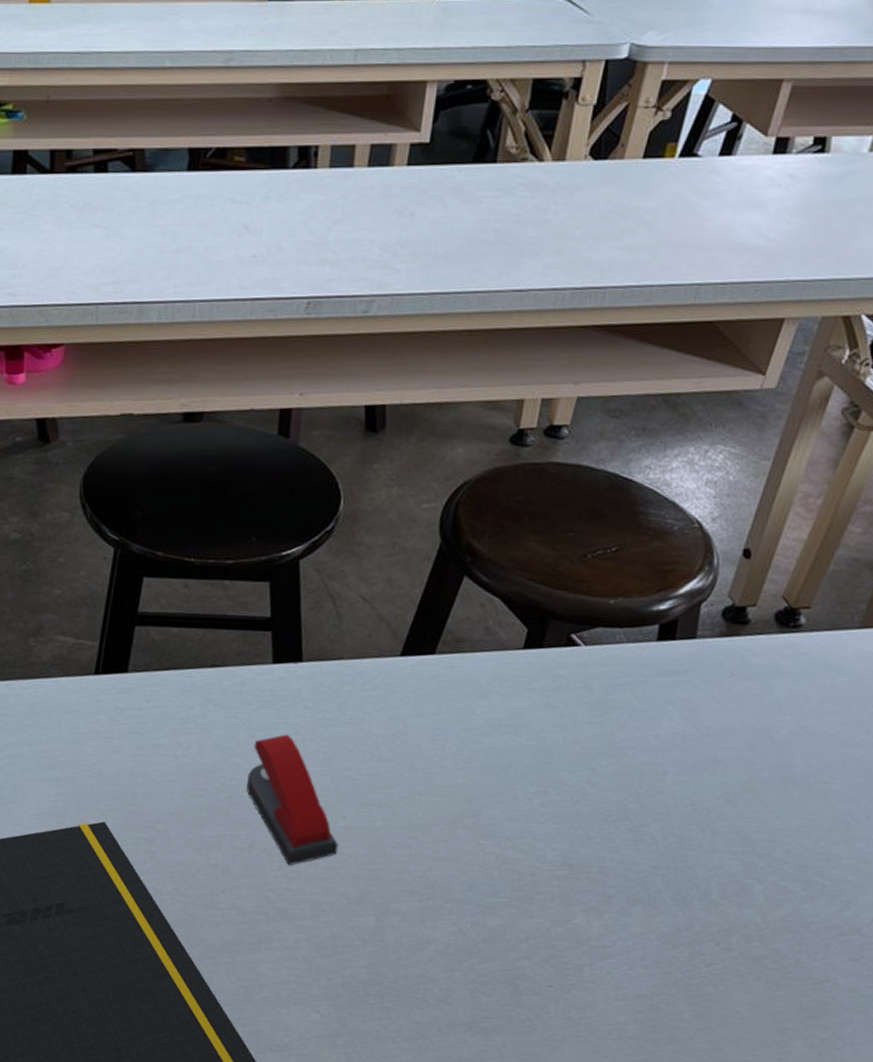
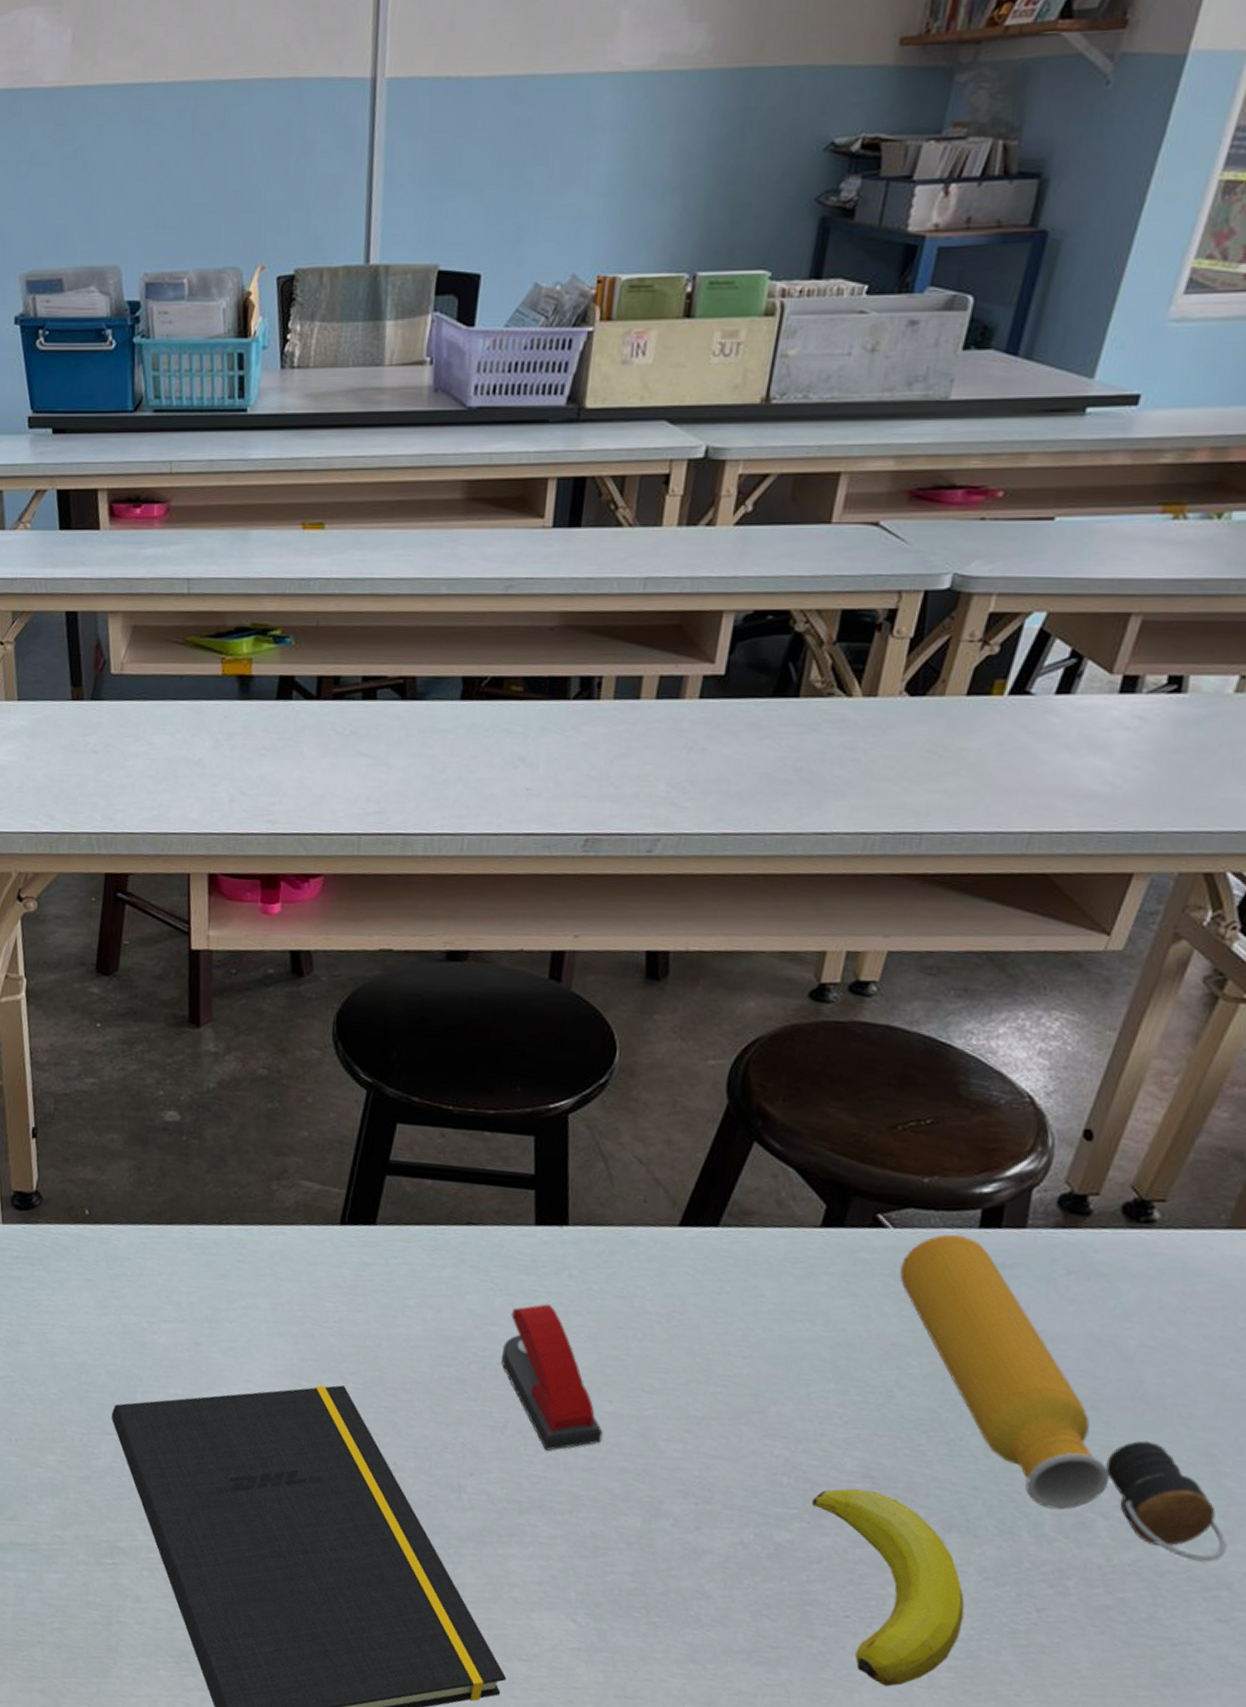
banana: none [520,876,647,1042] -> present [812,1488,965,1687]
water bottle: none [590,648,858,913] -> present [899,1234,1227,1563]

